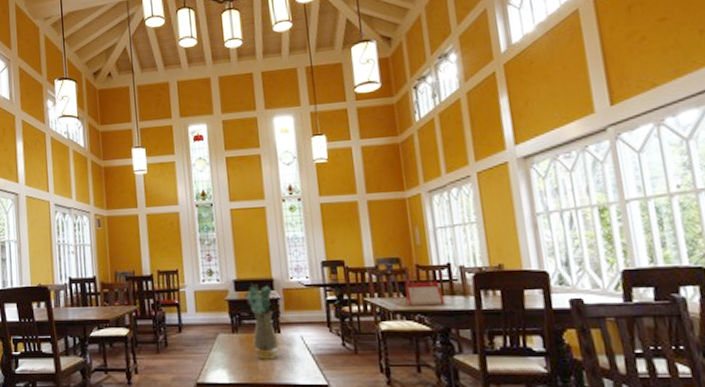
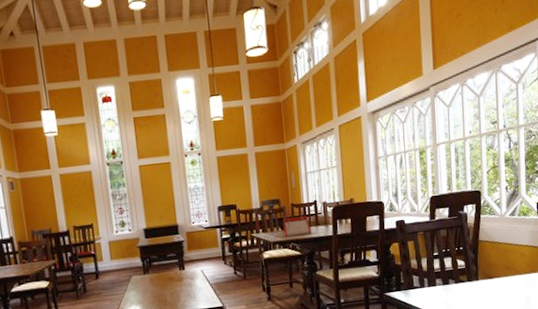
vase: present [243,282,279,360] -> none [153,229,184,293]

